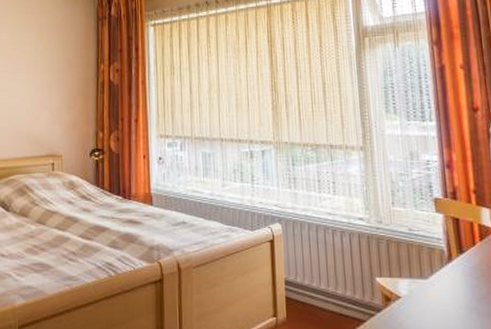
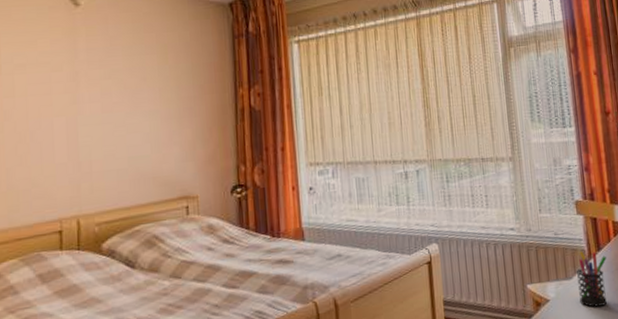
pen holder: none [432,251,470,313] -> present [576,251,608,307]

